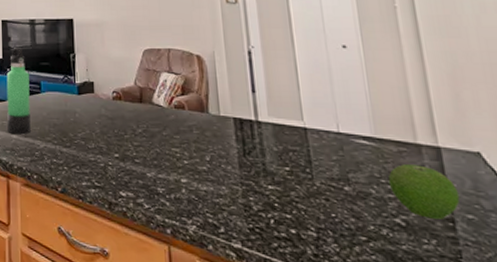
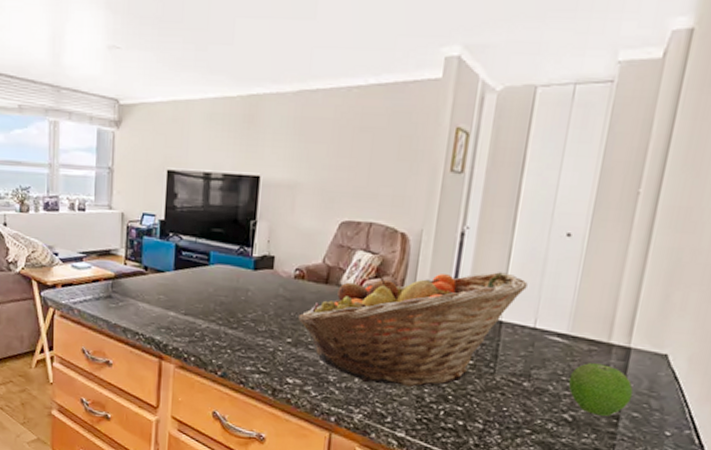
thermos bottle: present [6,47,31,135] -> none [164,206,197,312]
fruit basket: none [121,83,320,196] -> present [298,272,528,387]

